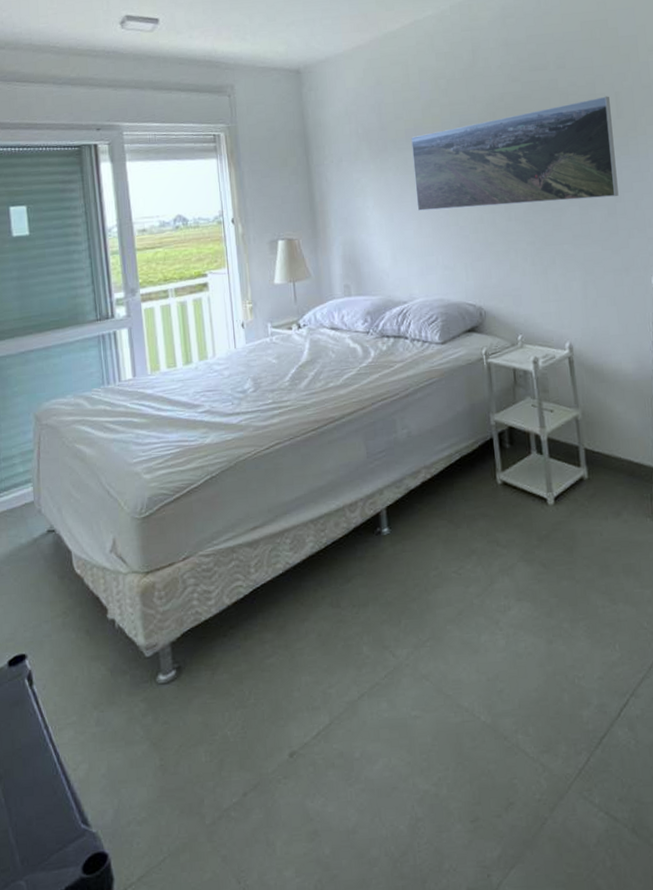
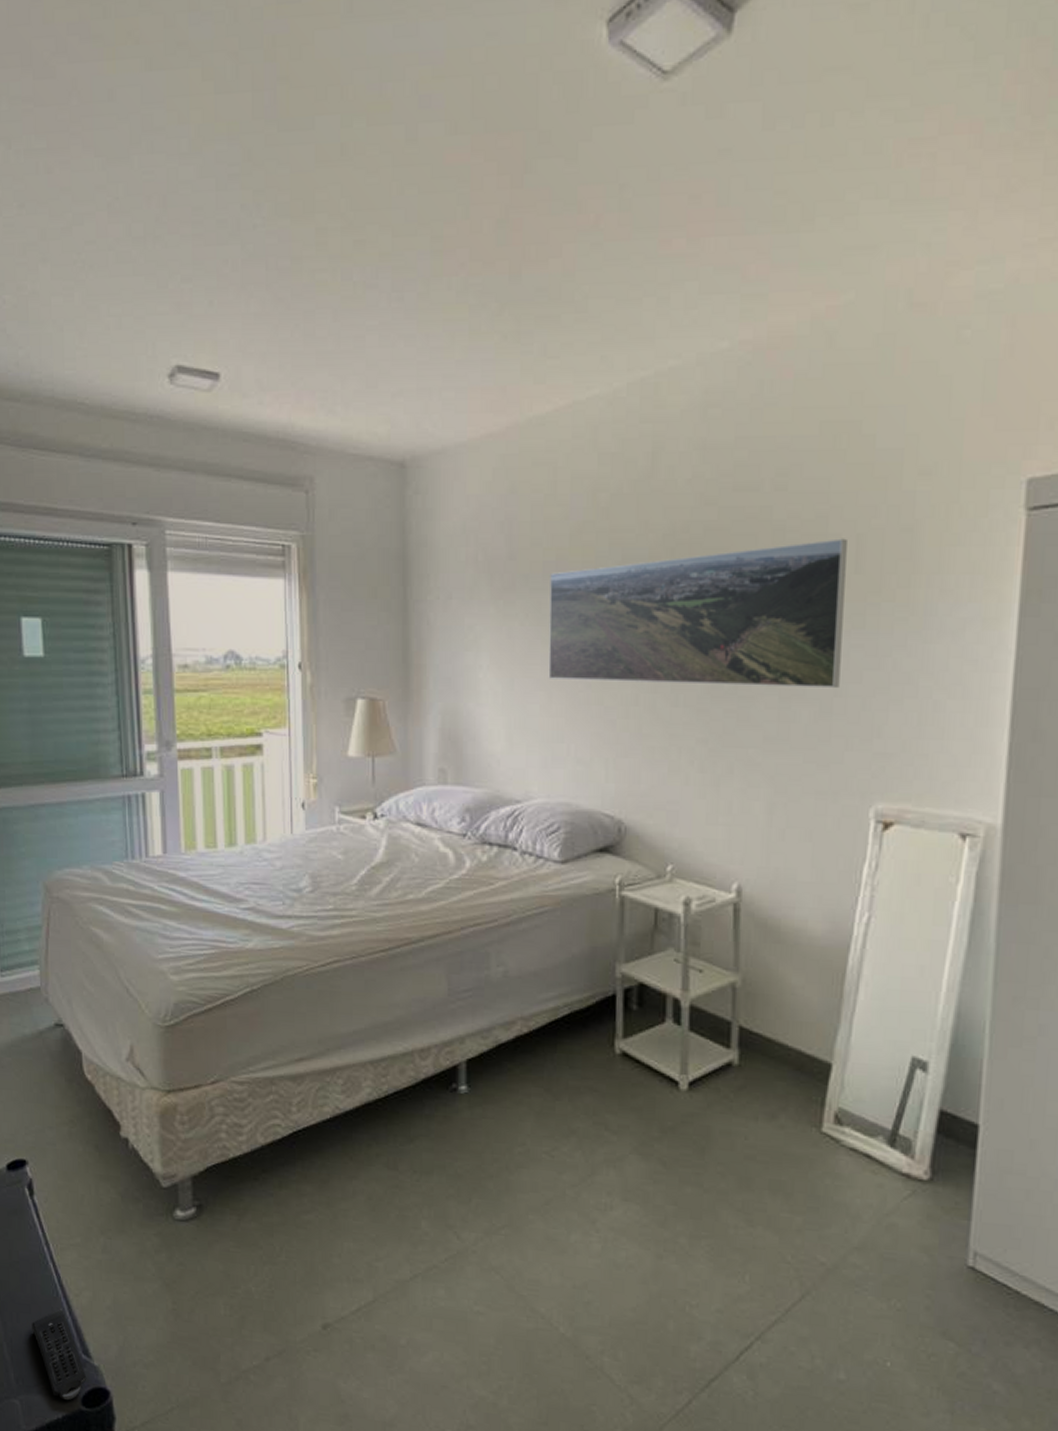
remote control: none [34,785,87,871] -> present [32,1309,87,1400]

